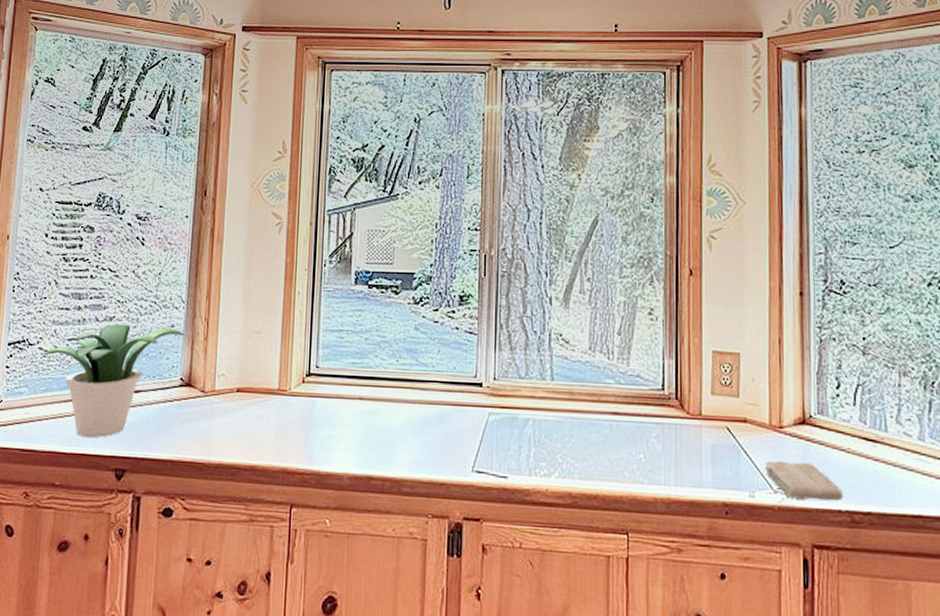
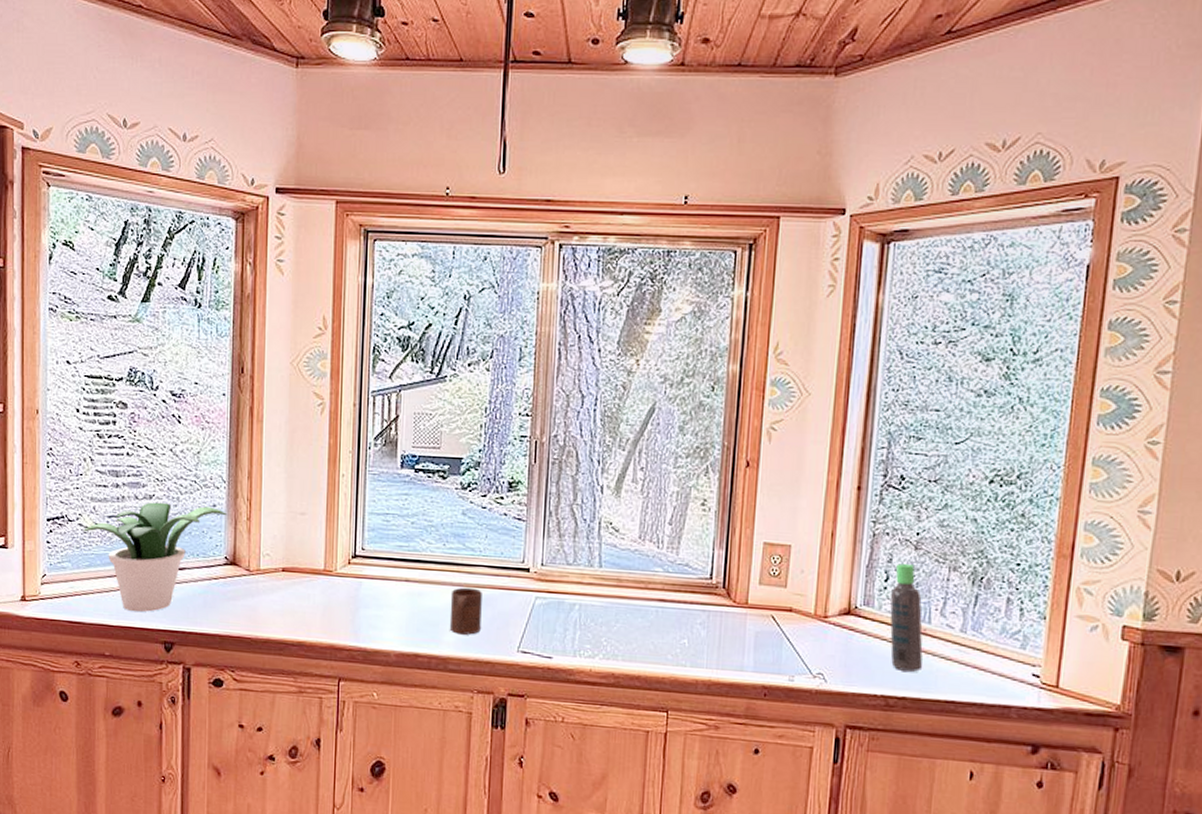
cup: none [403,404,436,455] -> present [449,587,482,635]
washcloth: present [765,460,843,501] -> none [806,648,880,687]
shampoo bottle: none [843,370,885,484] -> present [889,564,923,672]

